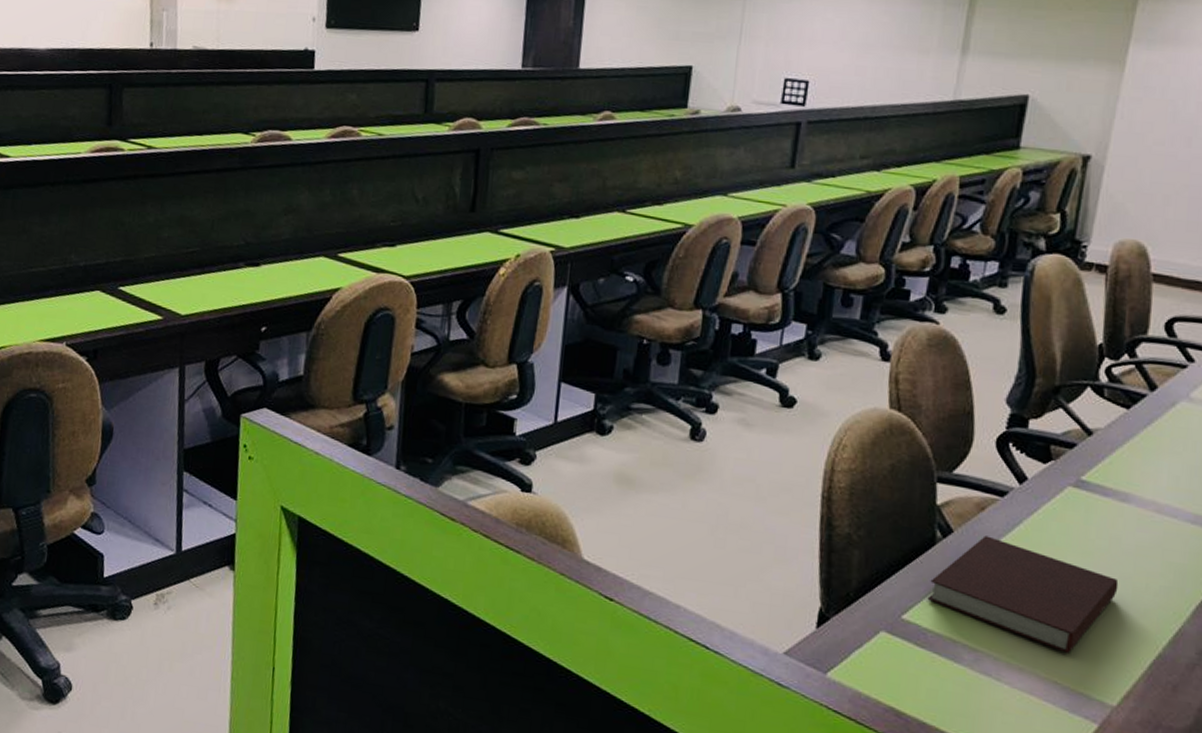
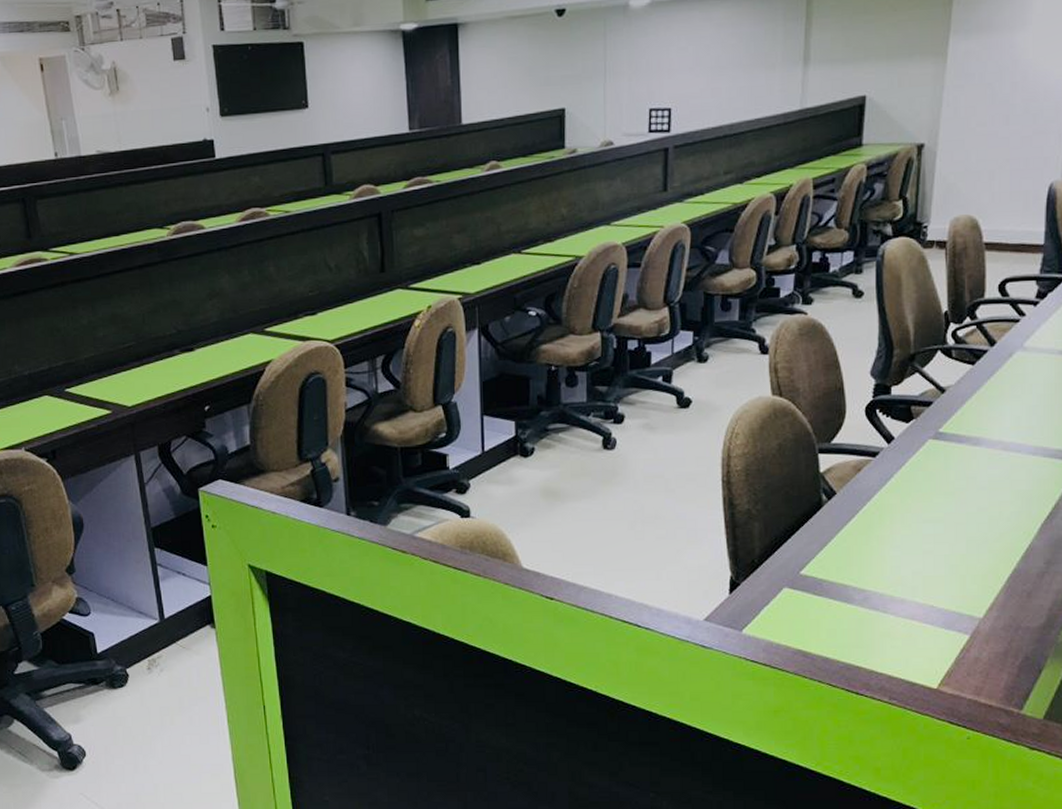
notebook: present [927,535,1119,653] -> none [820,492,977,580]

